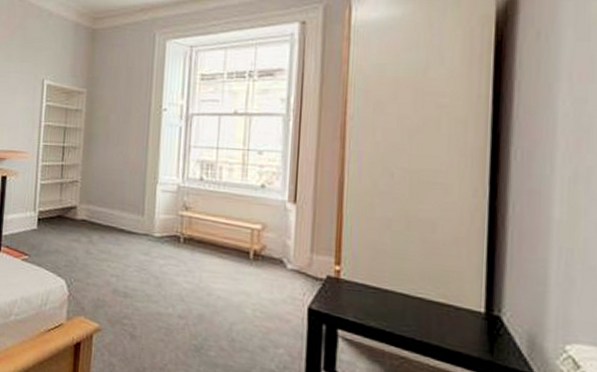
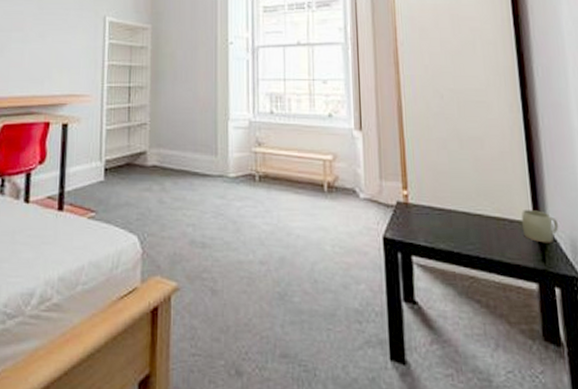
mug: none [469,299,516,336] -> present [521,210,559,244]

